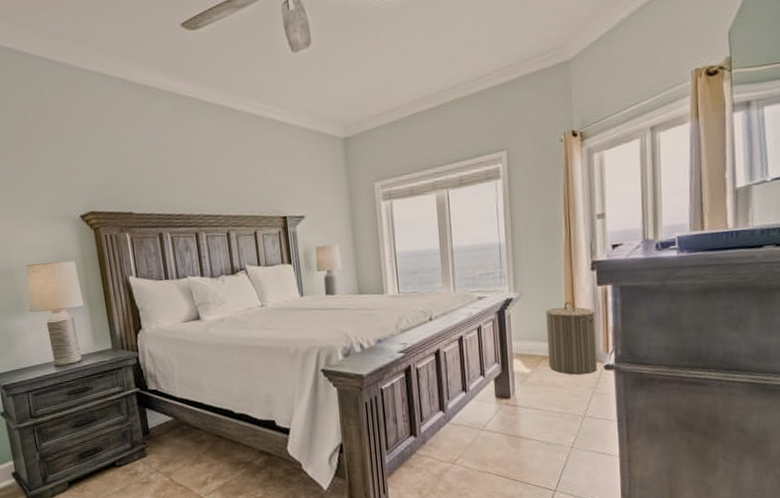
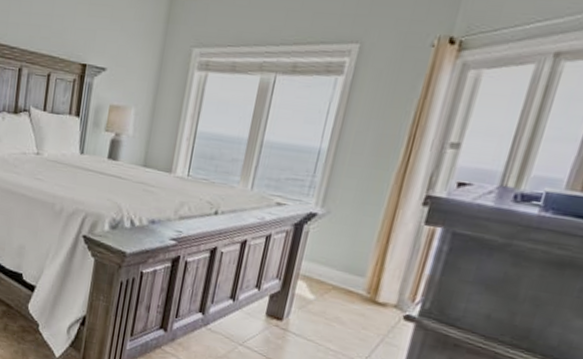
laundry hamper: present [546,301,598,375] -> none [337,232,412,320]

